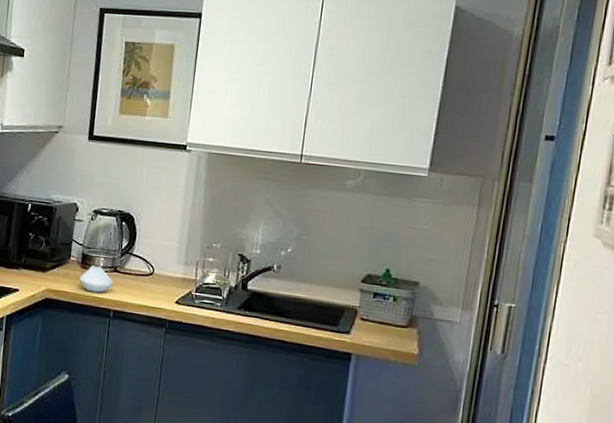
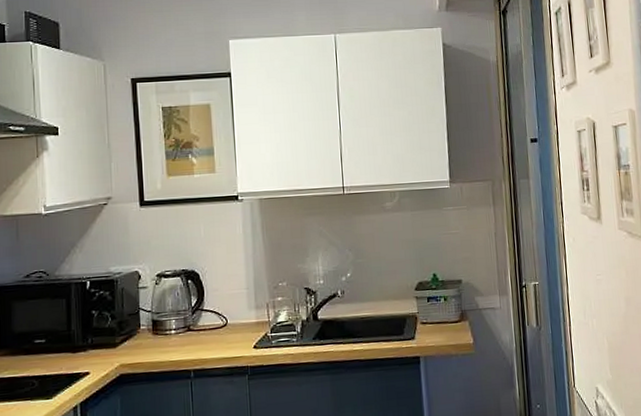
spoon rest: present [79,265,113,293] -> none [153,329,189,357]

